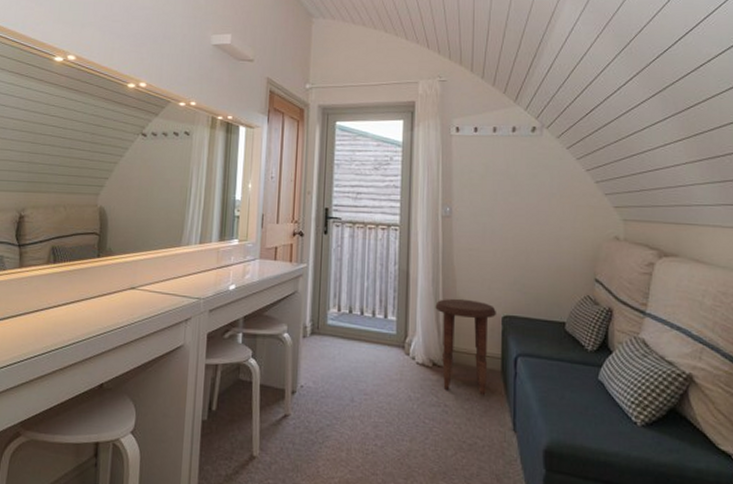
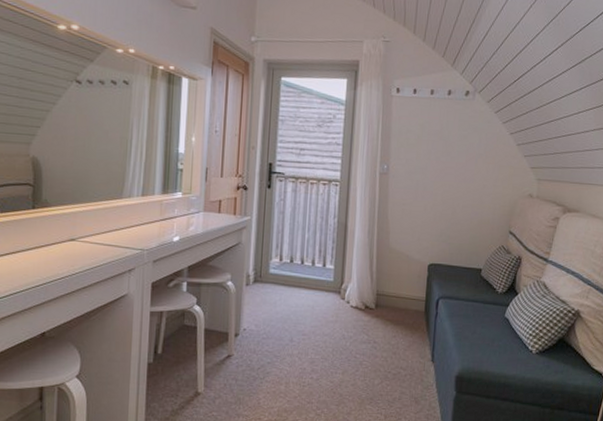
side table: present [435,298,496,395] -> none [369,248,423,332]

